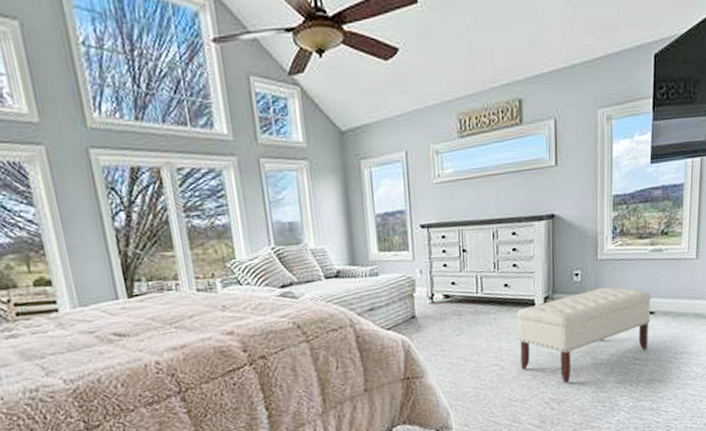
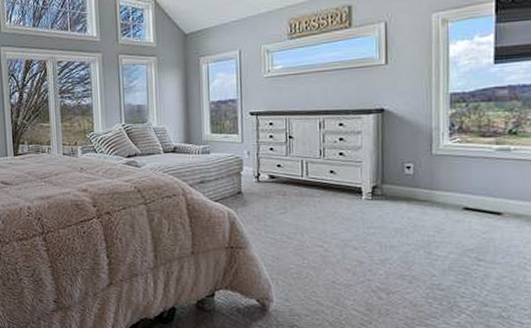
bench: present [517,287,652,383] -> none [343,182,499,274]

